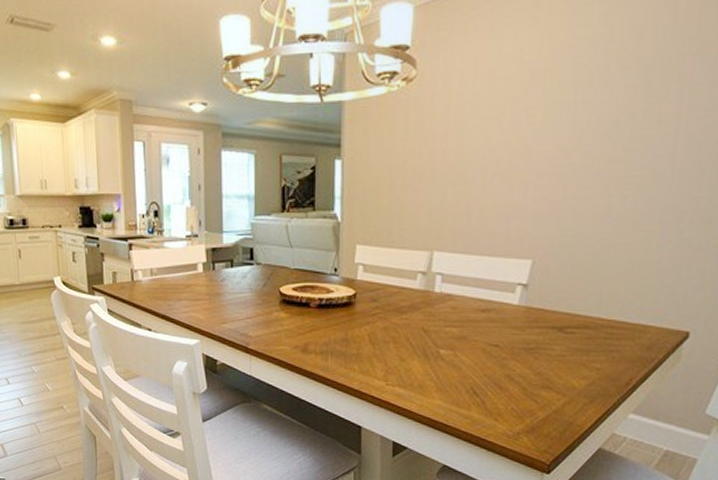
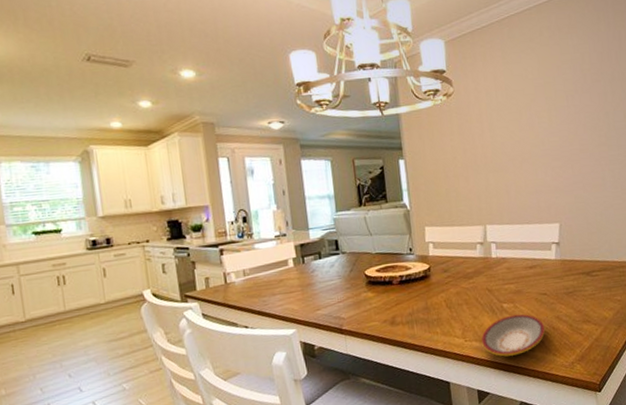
plate: none [406,364,490,412] -> present [481,314,546,357]

